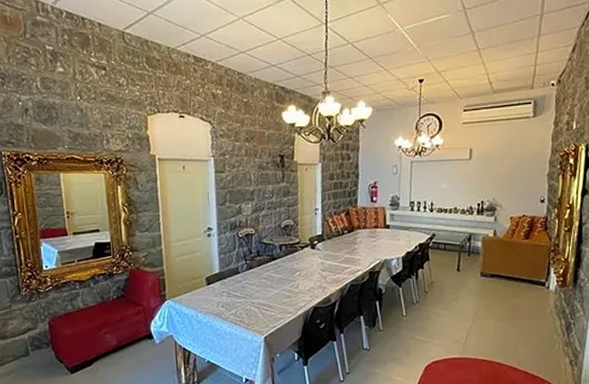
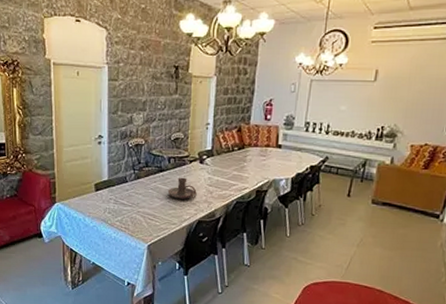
candle holder: none [281,264,311,286] -> present [167,177,197,199]

